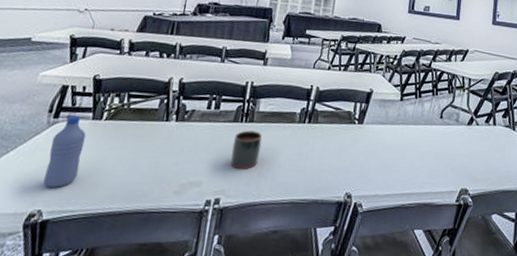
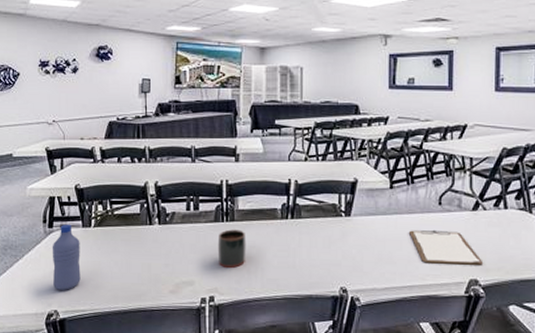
clipboard: none [413,140,473,176] -> present [410,229,484,265]

